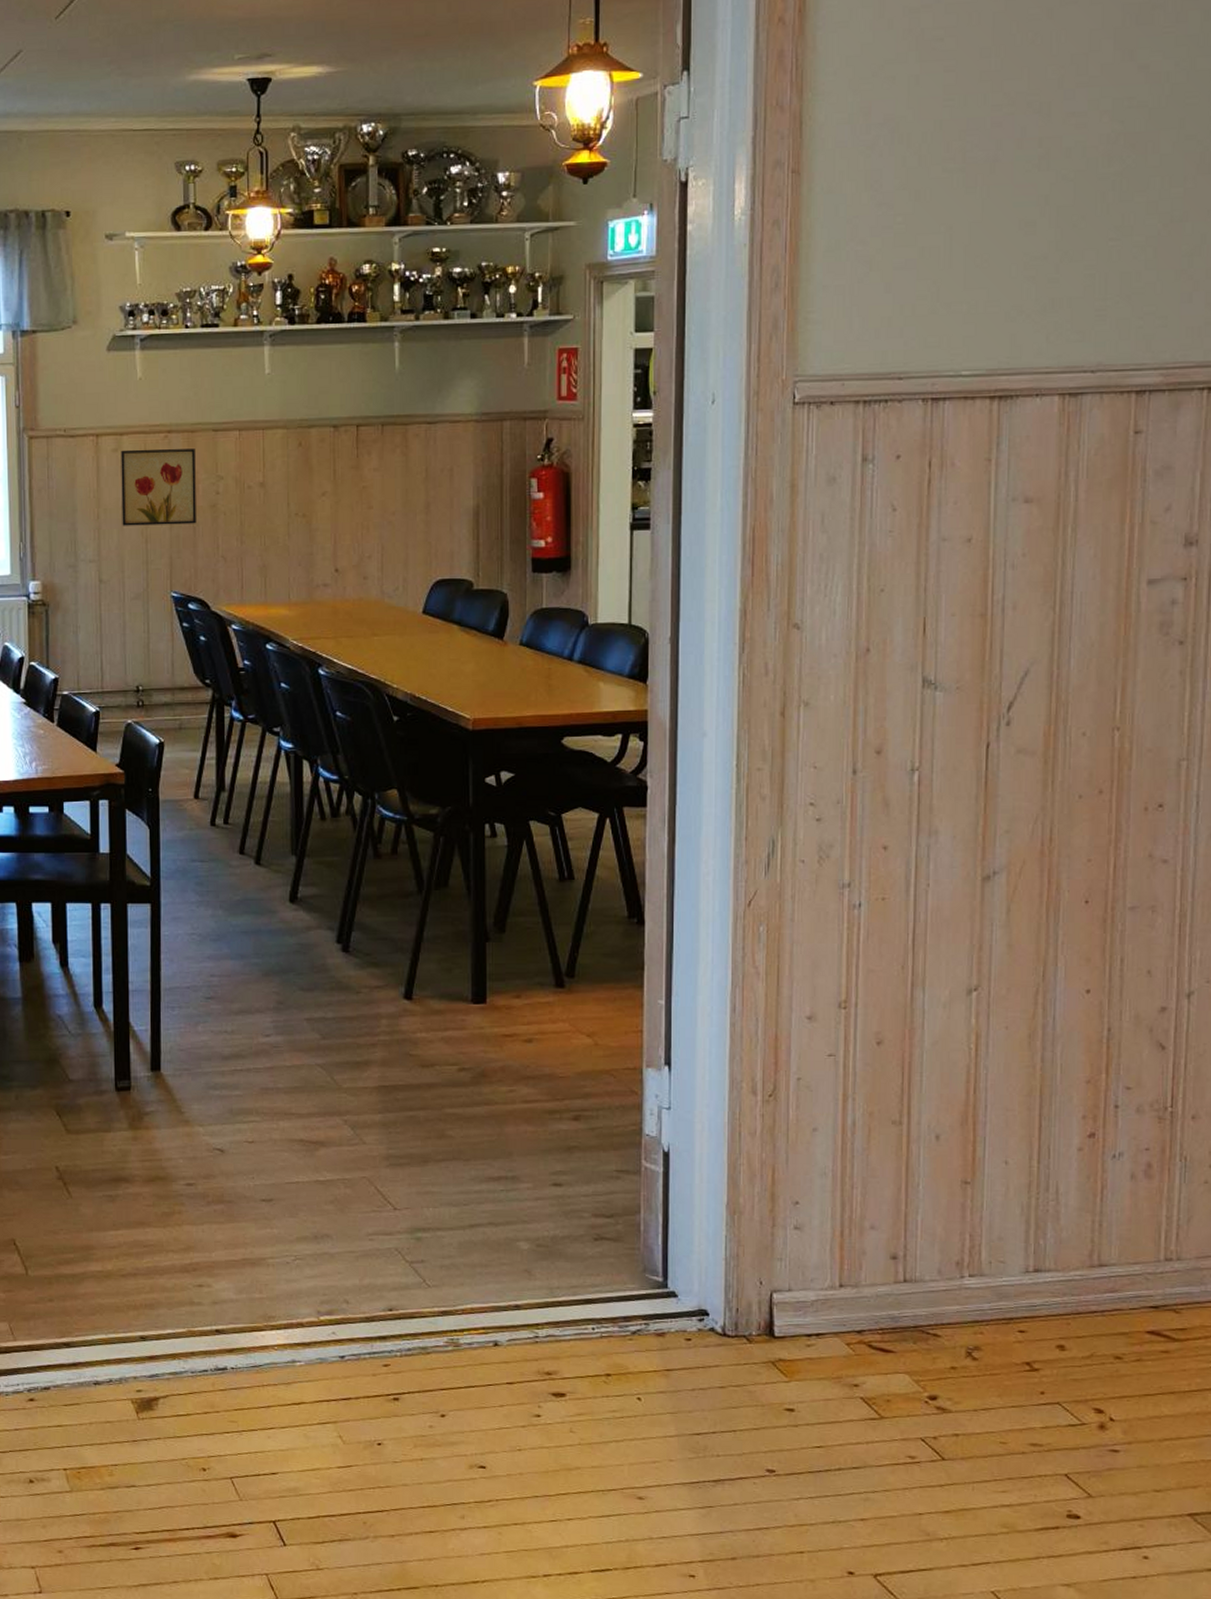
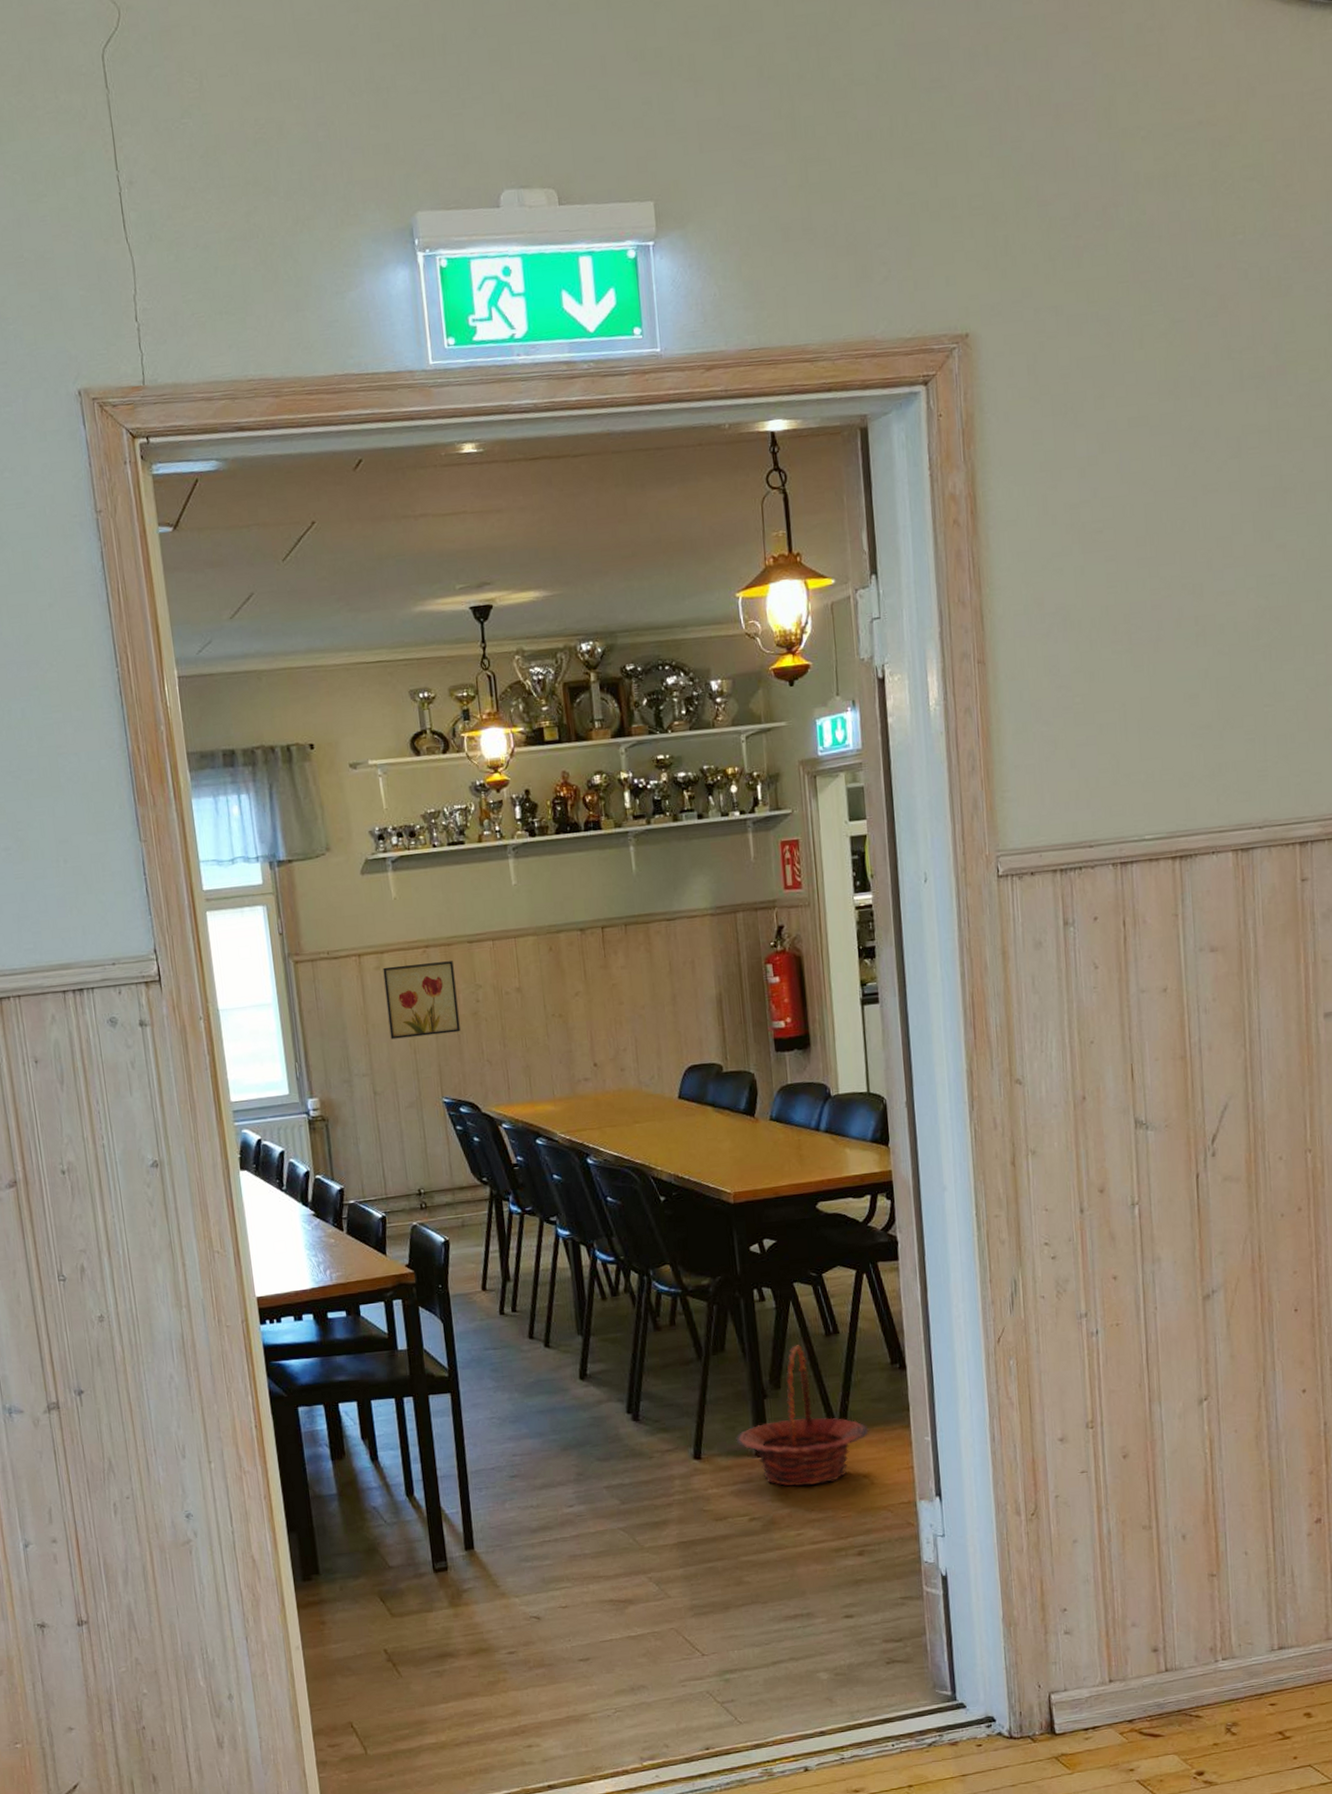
basket: none [450,888,599,1040] -> present [735,1345,870,1487]

